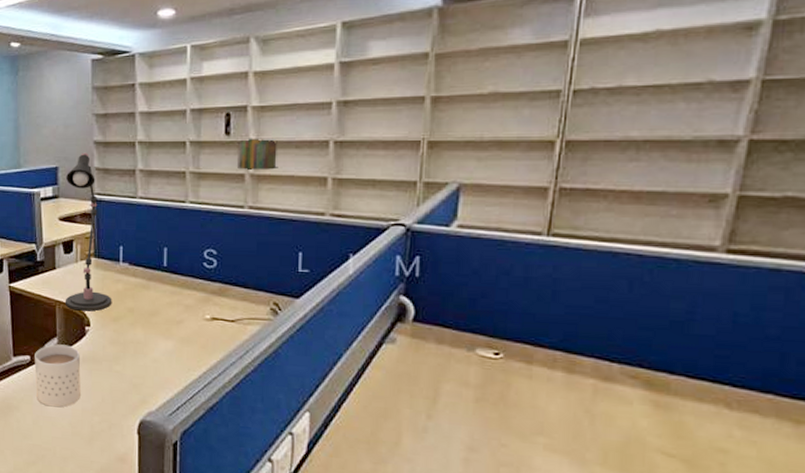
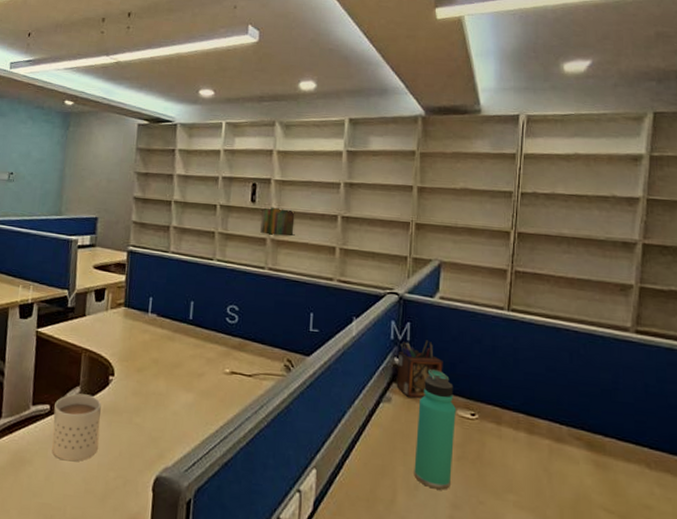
desk lamp: present [65,152,112,312] -> none [91,206,138,361]
desk organizer: none [402,274,461,338] -> present [396,340,443,399]
thermos bottle: none [422,305,475,433] -> present [414,368,456,490]

